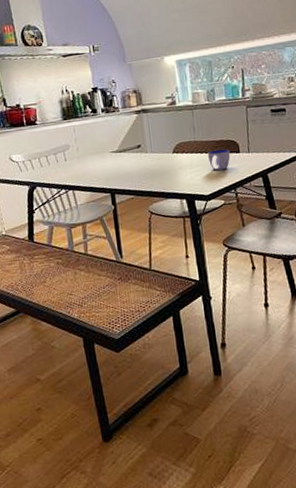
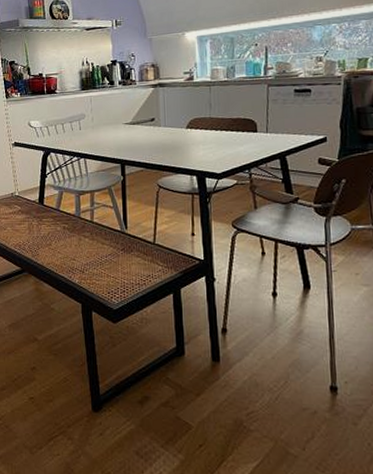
cup: present [208,149,231,171] -> none [223,127,247,149]

